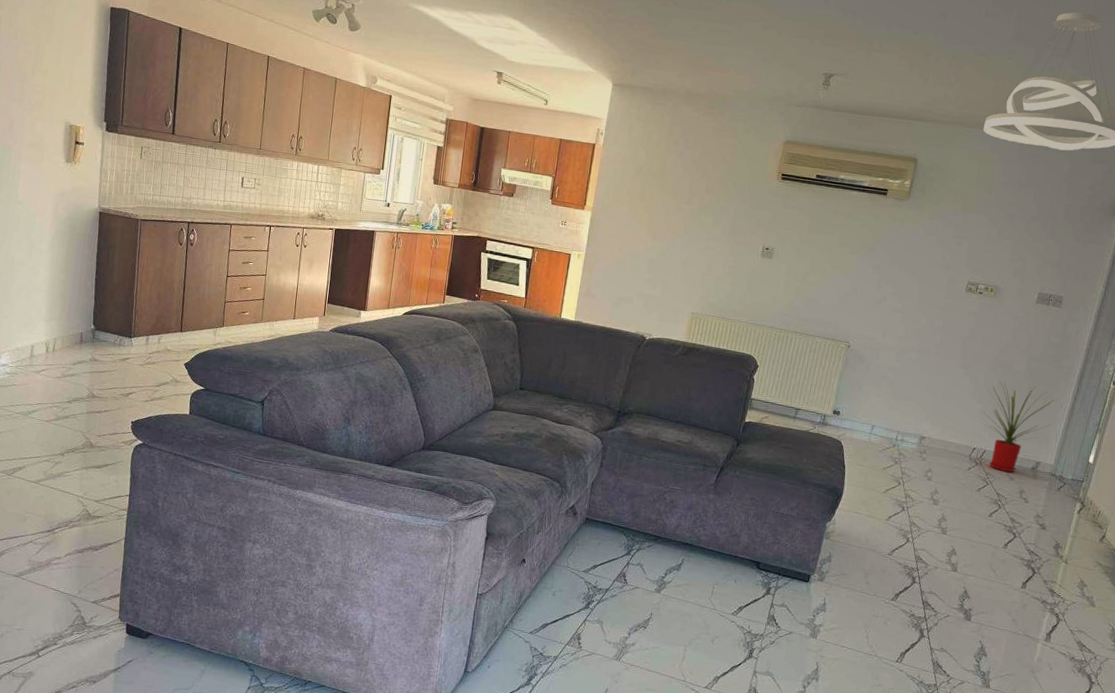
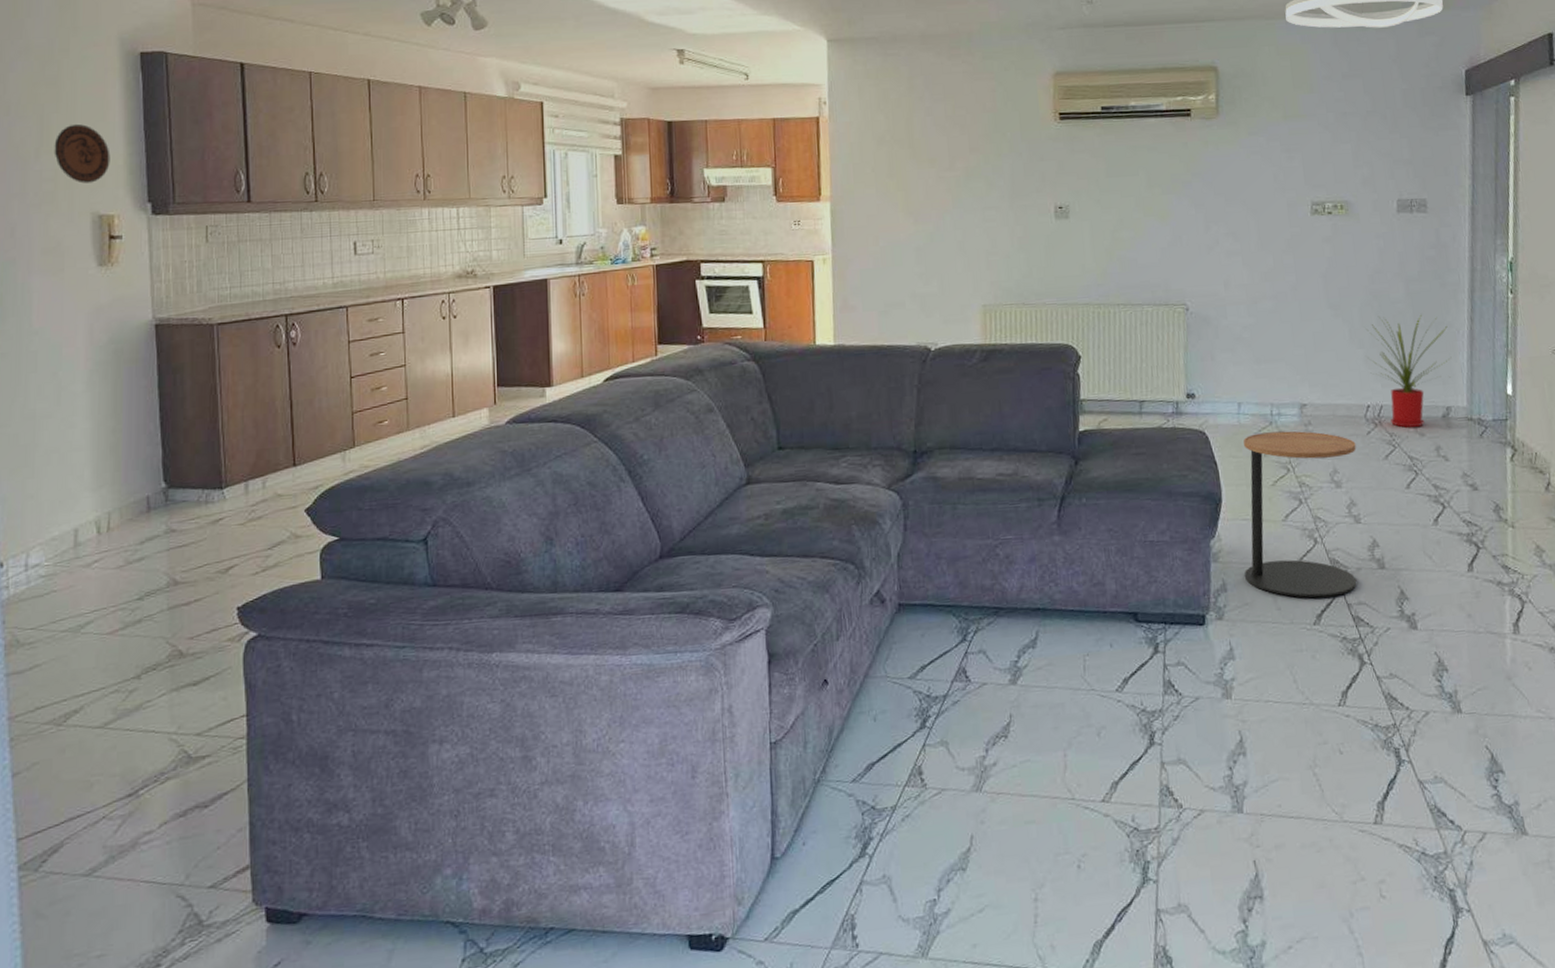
decorative plate: none [44,54,83,100] -> present [54,123,110,184]
side table: none [847,451,957,584] -> present [1243,431,1357,598]

